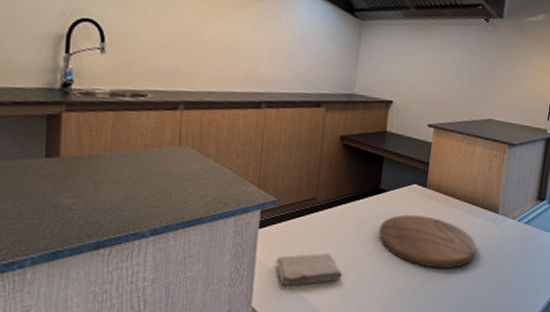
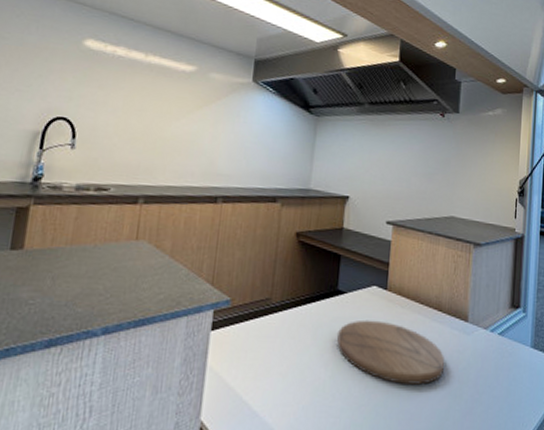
washcloth: present [275,254,343,286] -> none [226,361,298,398]

